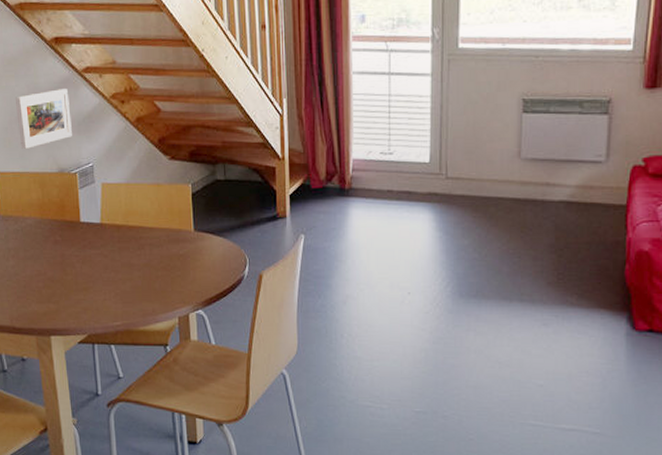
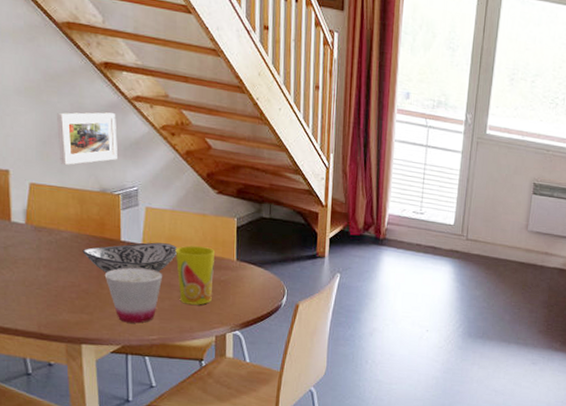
decorative bowl: none [46,220,135,257] -> present [82,242,178,273]
cup: none [68,248,123,309] -> present [105,267,163,324]
cup: none [133,220,172,284] -> present [175,245,214,305]

